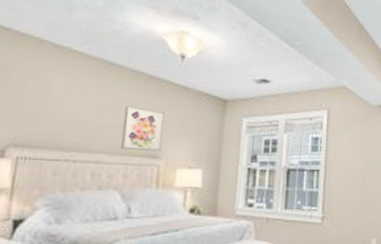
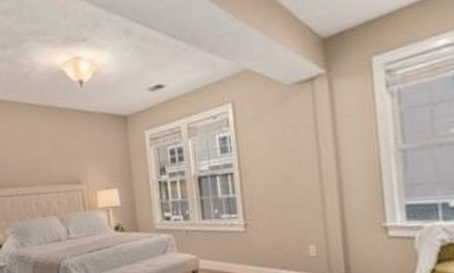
wall art: present [121,106,165,152] -> none [46,139,82,180]

